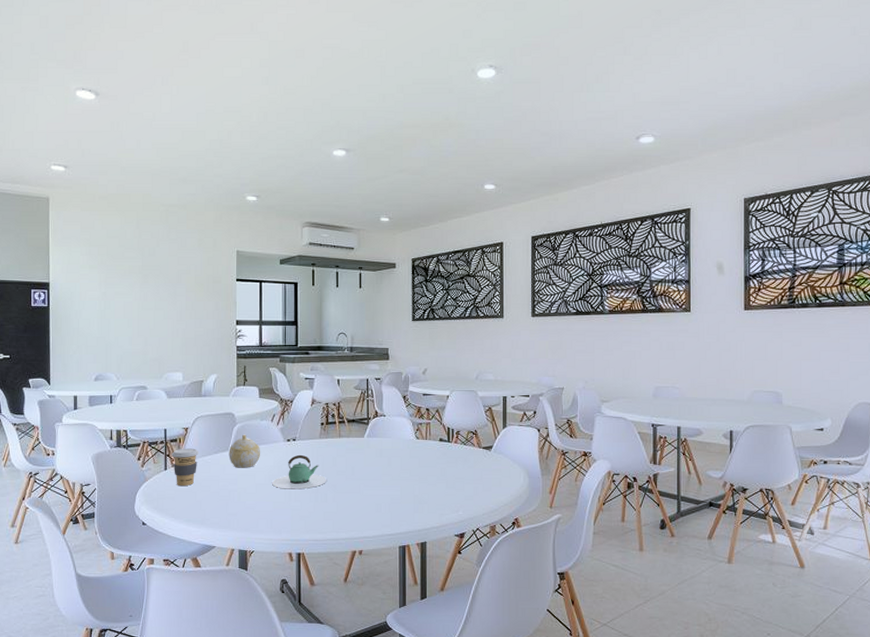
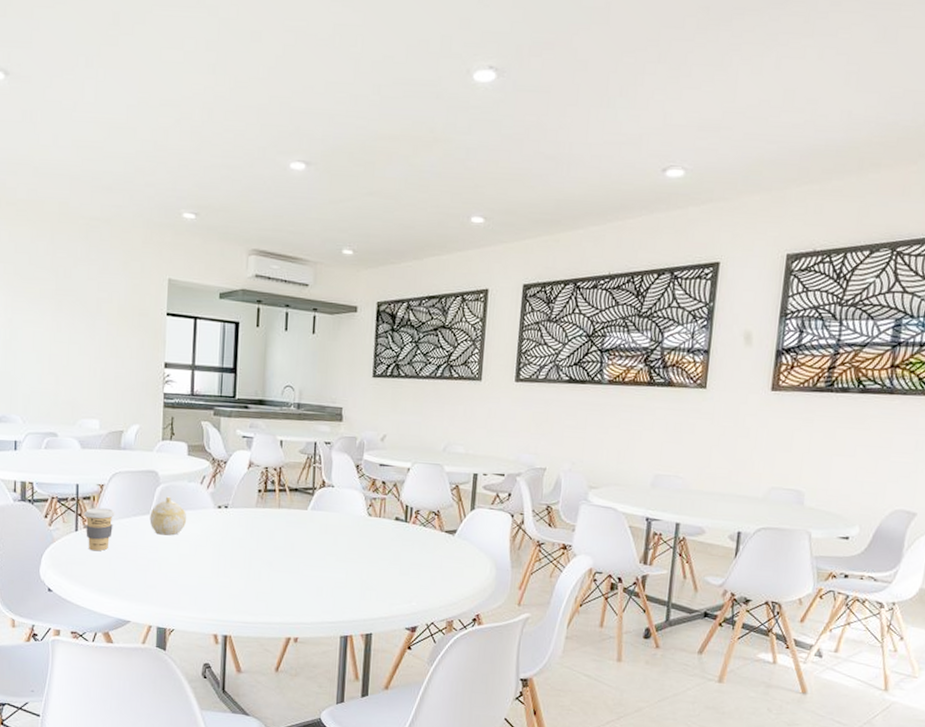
teapot: present [272,454,327,490] -> none [198,524,262,564]

